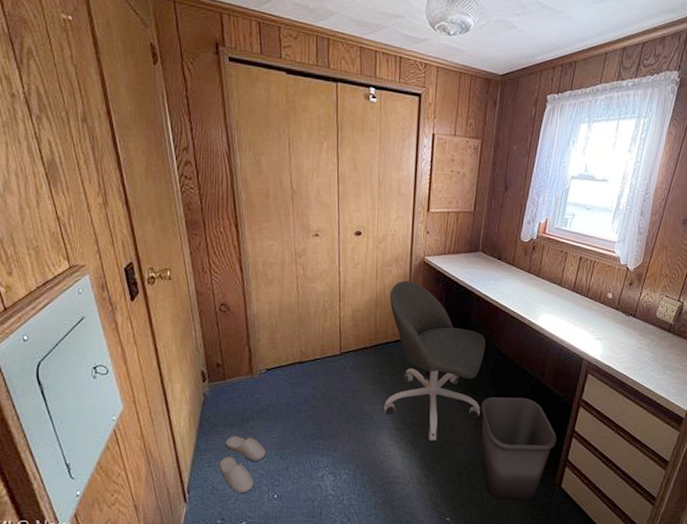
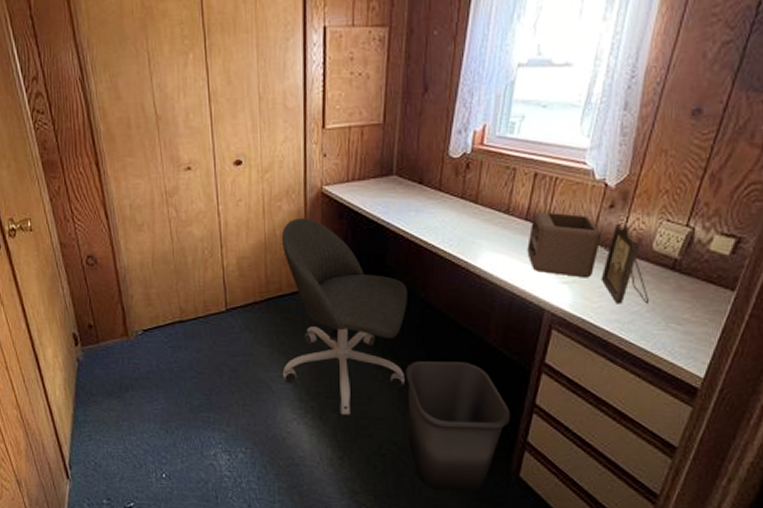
slippers: present [219,436,266,493] -> none [100,406,150,471]
desk organizer: none [573,285,624,336] -> present [527,212,602,278]
photo frame: none [622,296,653,356] -> present [601,223,649,304]

